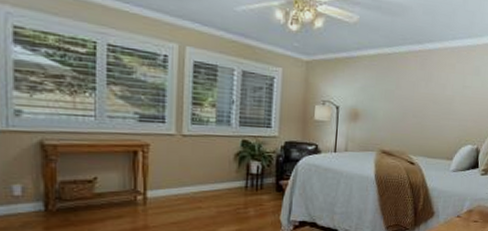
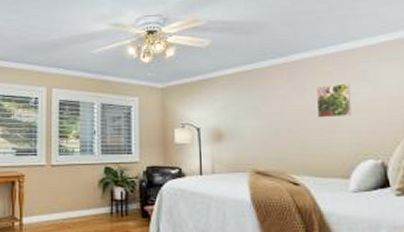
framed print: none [437,75,467,107] -> present [315,83,352,118]

